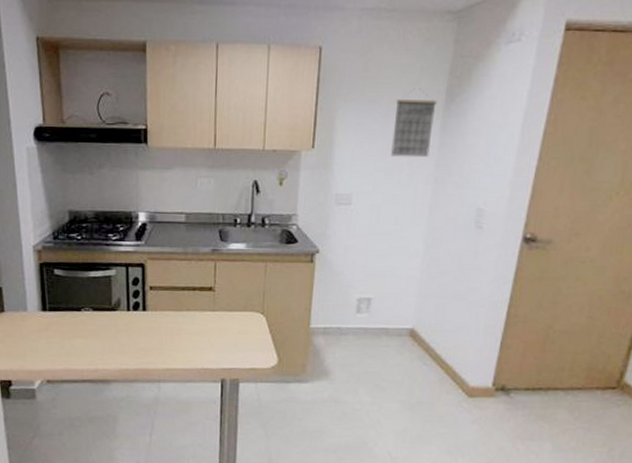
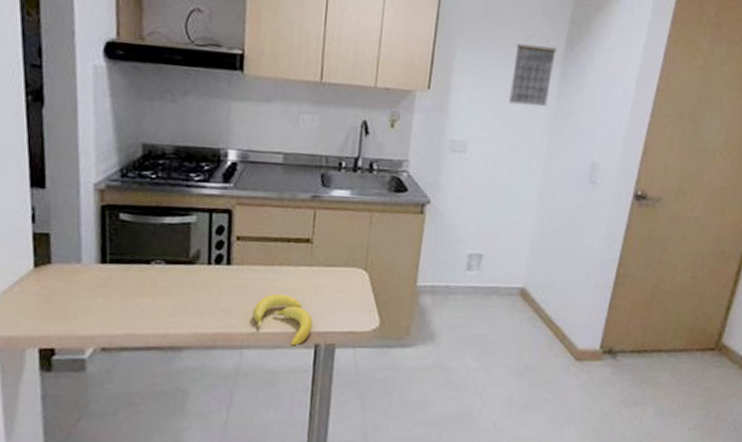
banana: none [167,335,218,381] -> present [253,294,313,346]

